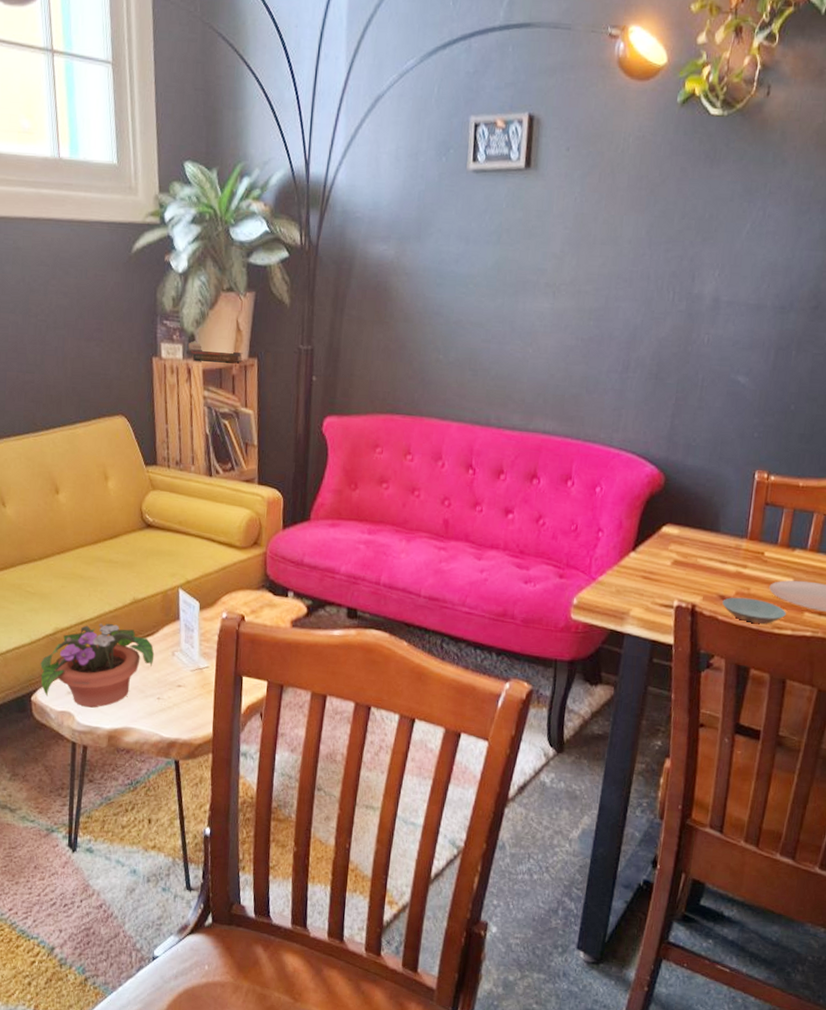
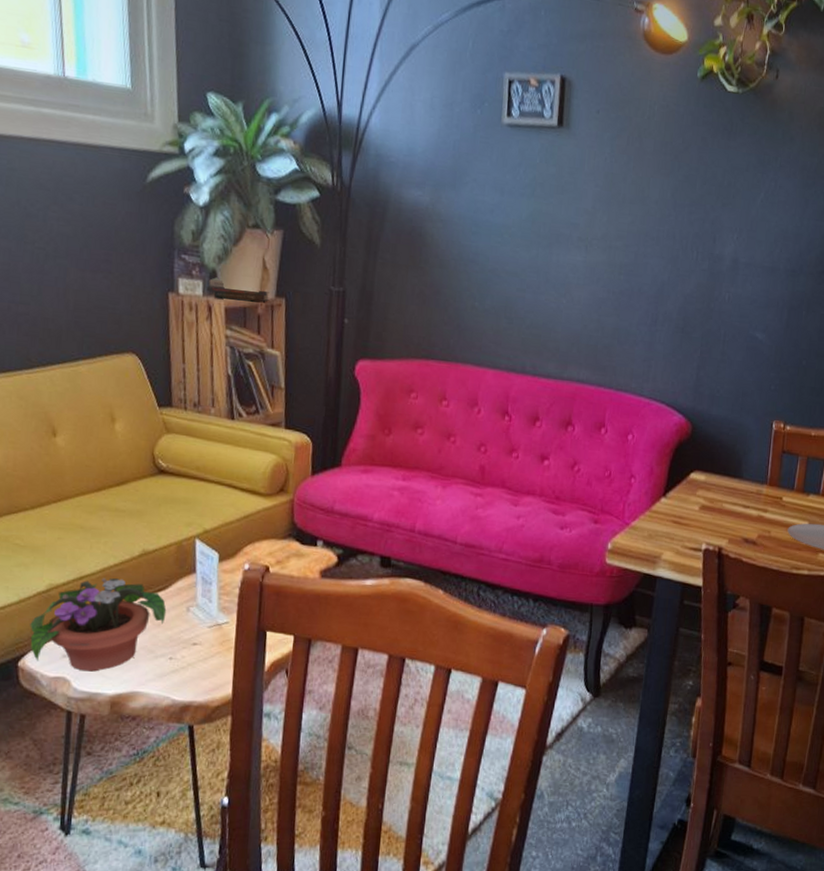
saucer: present [722,597,786,625] -> none [746,540,803,566]

